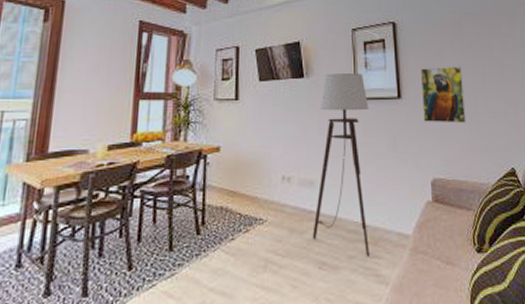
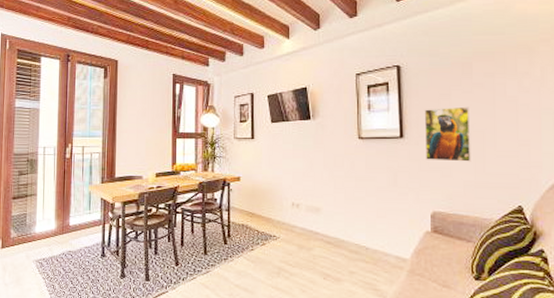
floor lamp: present [312,73,371,258] -> none [318,115,372,275]

